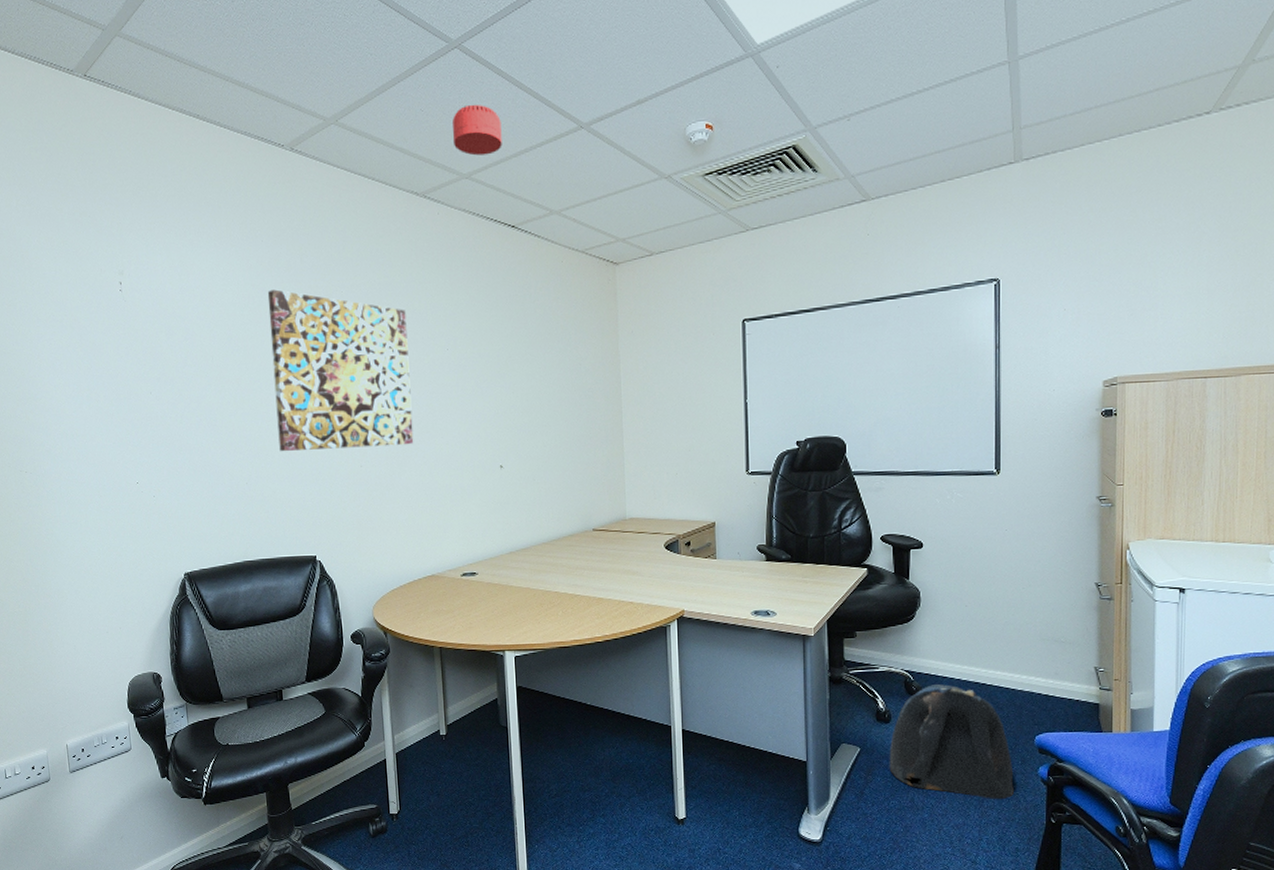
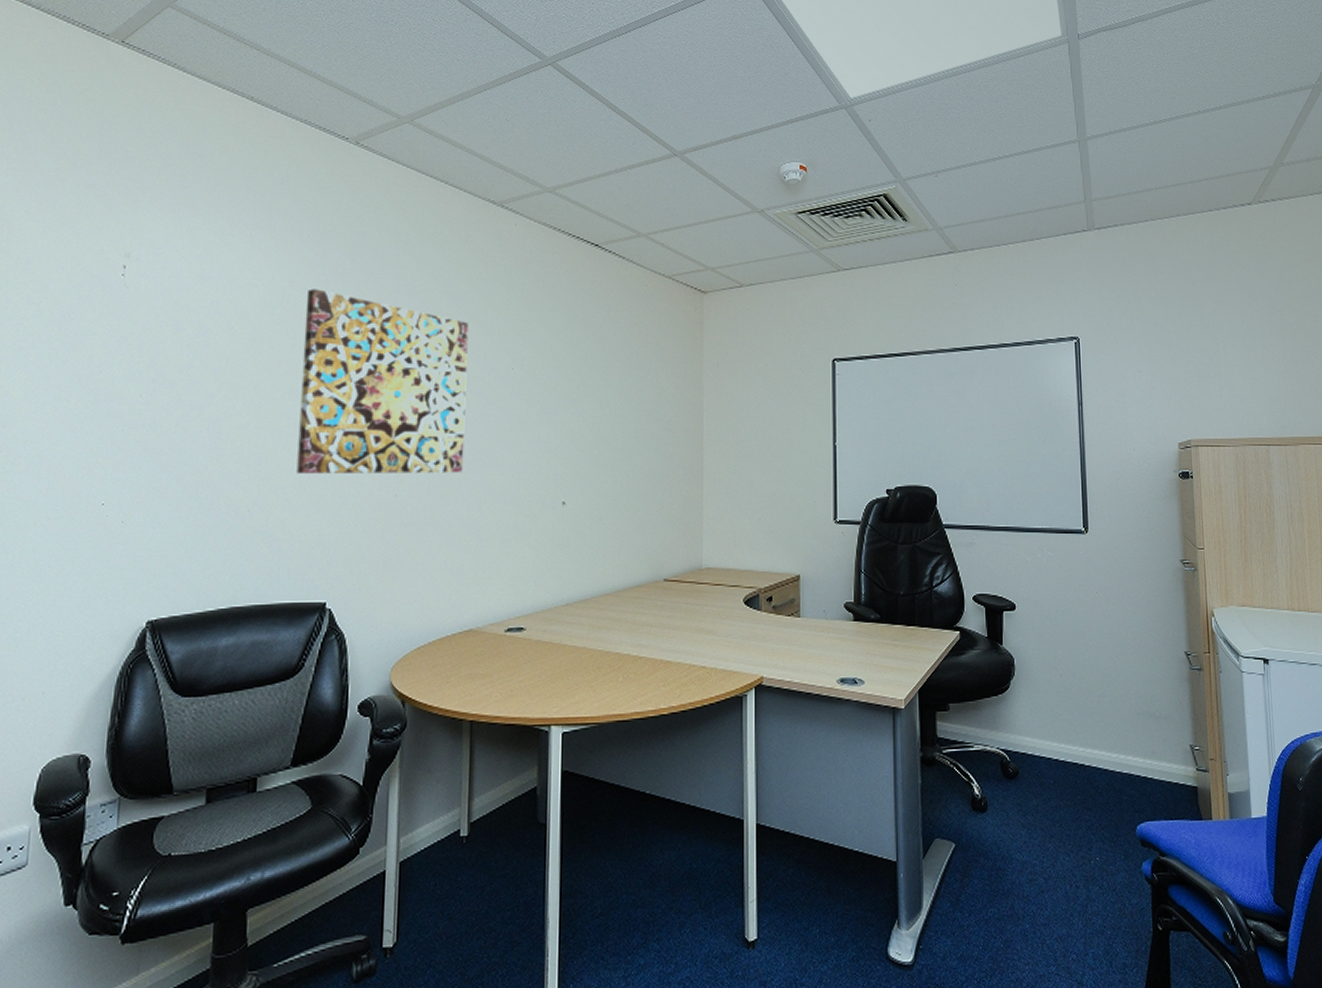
smoke detector: present [452,104,502,156] -> none [539,120,592,171]
backpack: present [889,684,1014,800] -> none [986,766,1118,904]

